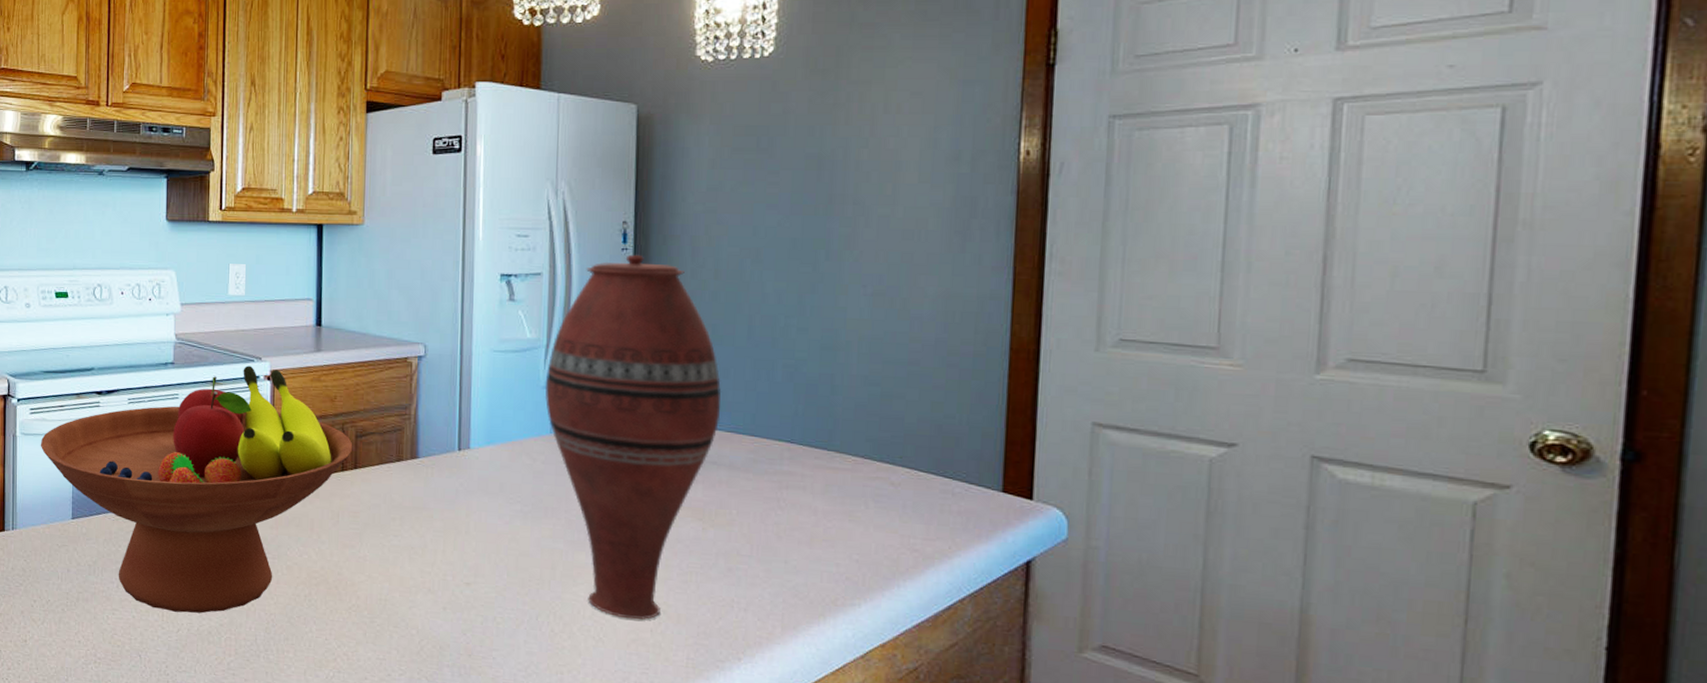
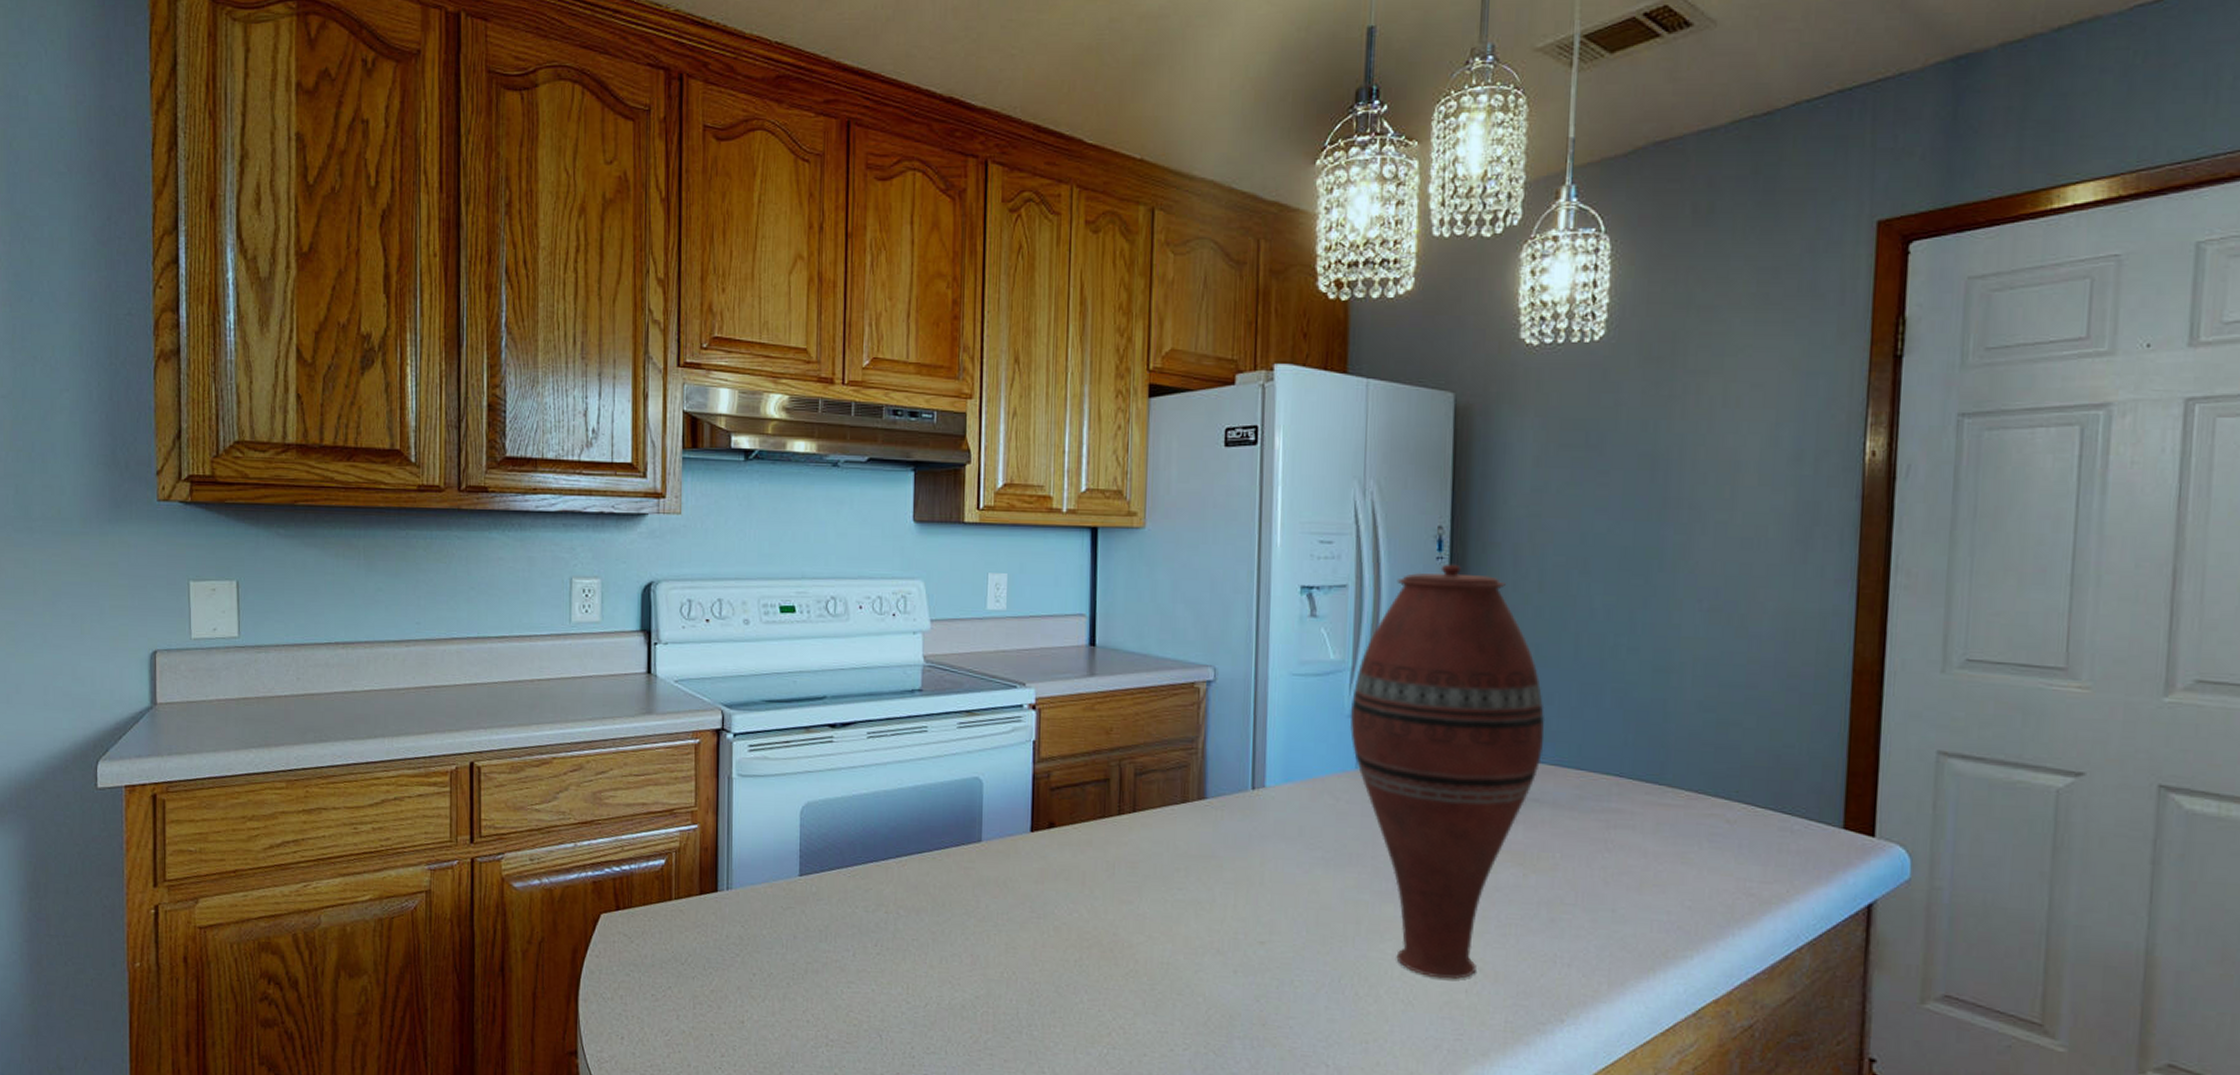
fruit bowl: present [40,365,353,614] -> none [761,692,1132,984]

